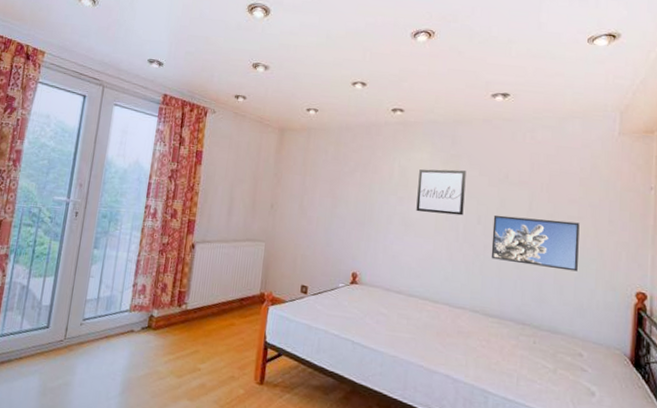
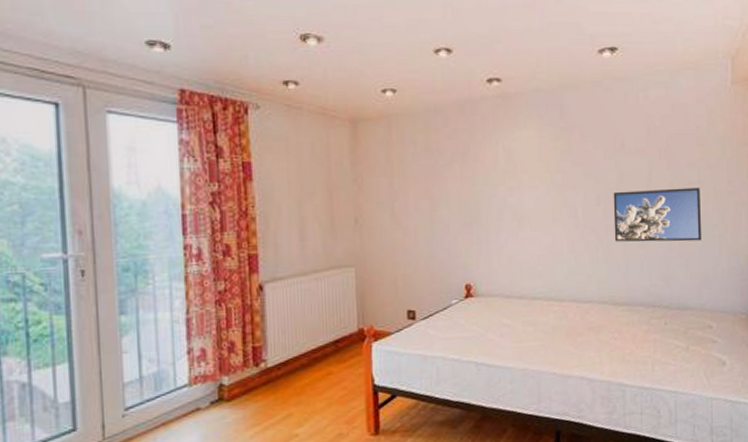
wall art: present [416,169,466,216] -> none [527,145,581,201]

